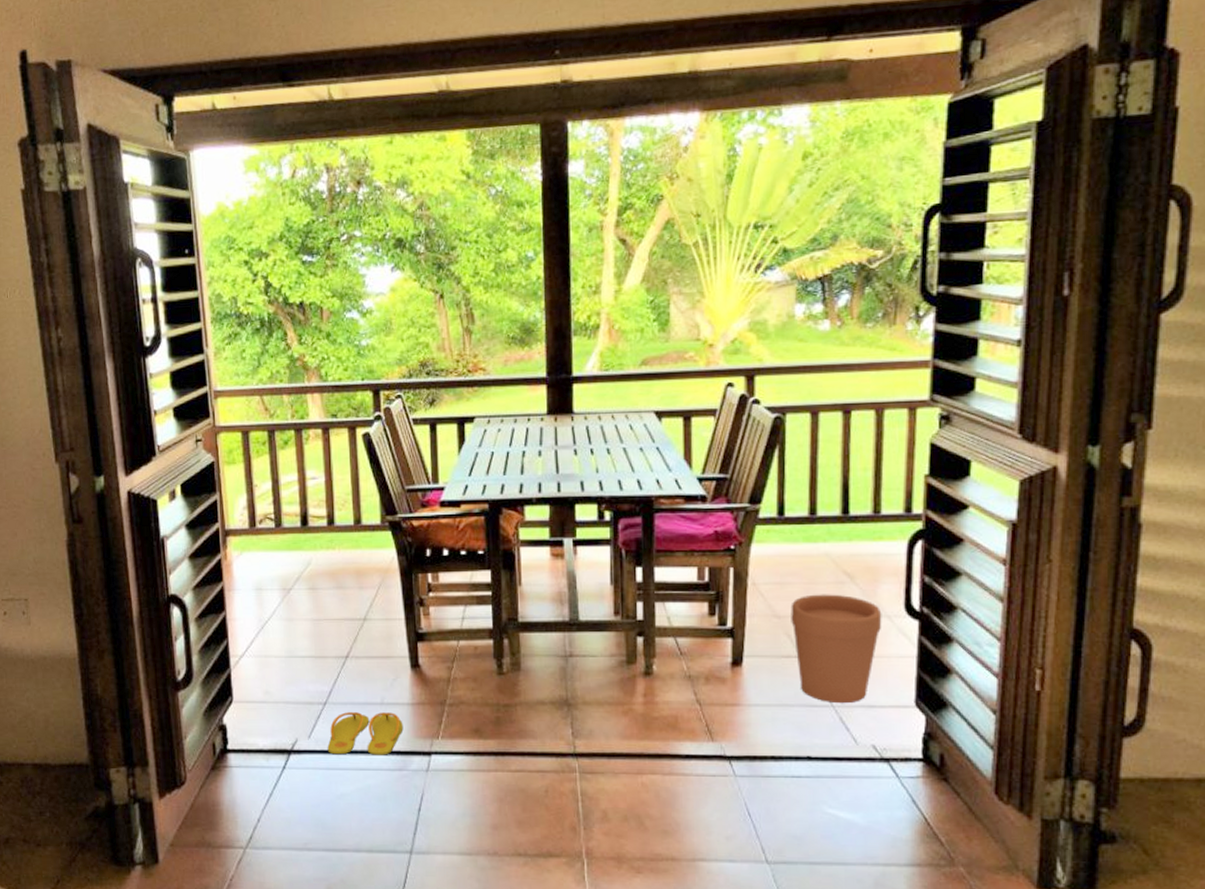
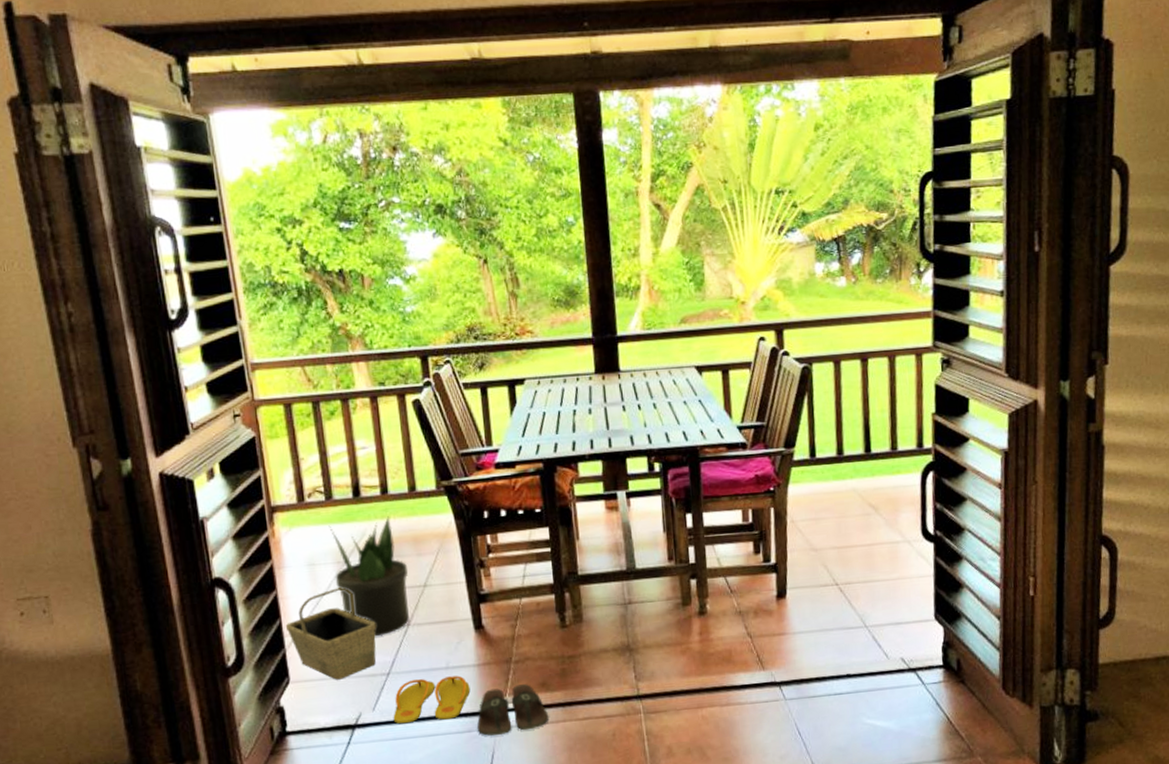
basket: none [231,613,316,704] -> present [285,587,376,680]
planter: none [277,547,349,666] -> present [328,516,409,636]
flip-flop: none [409,727,480,777] -> present [477,683,548,736]
flowerpot: present [791,594,882,704] -> none [825,525,904,624]

